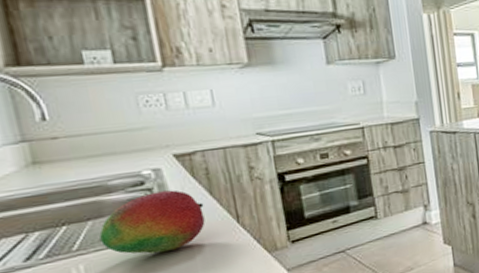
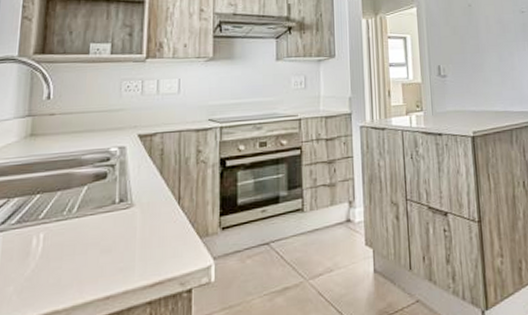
fruit: present [99,190,206,254] -> none [63,167,153,228]

